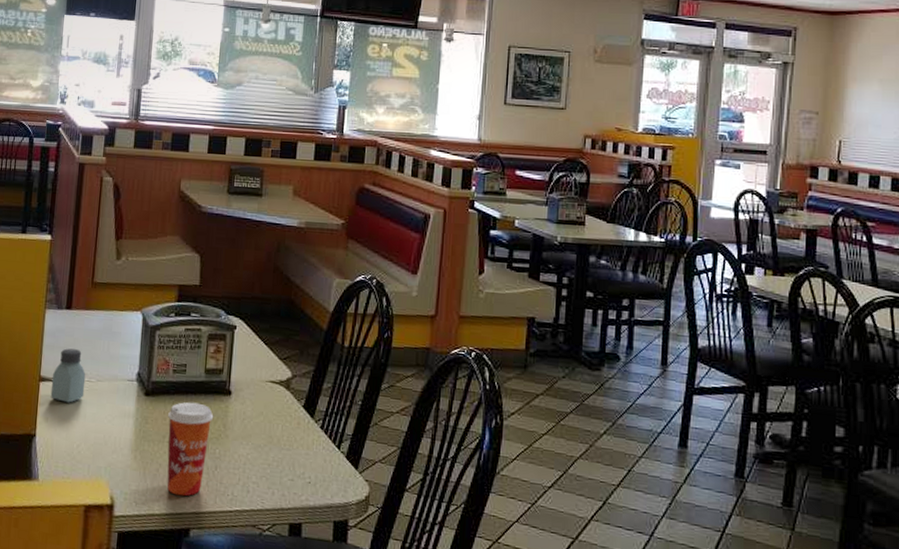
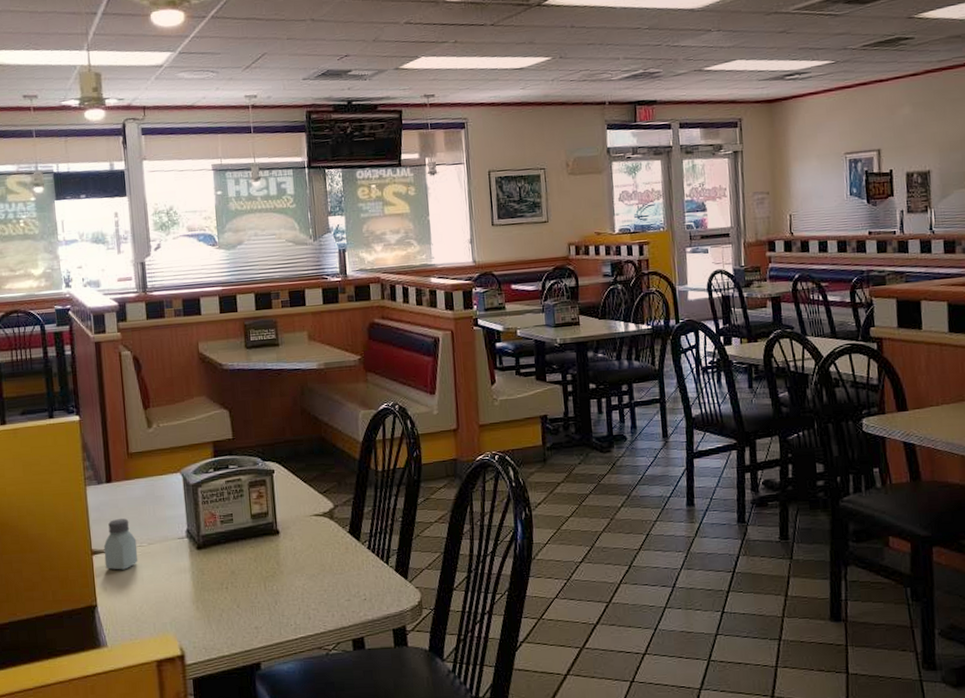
paper cup: present [167,402,214,497] -> none [222,547,266,635]

